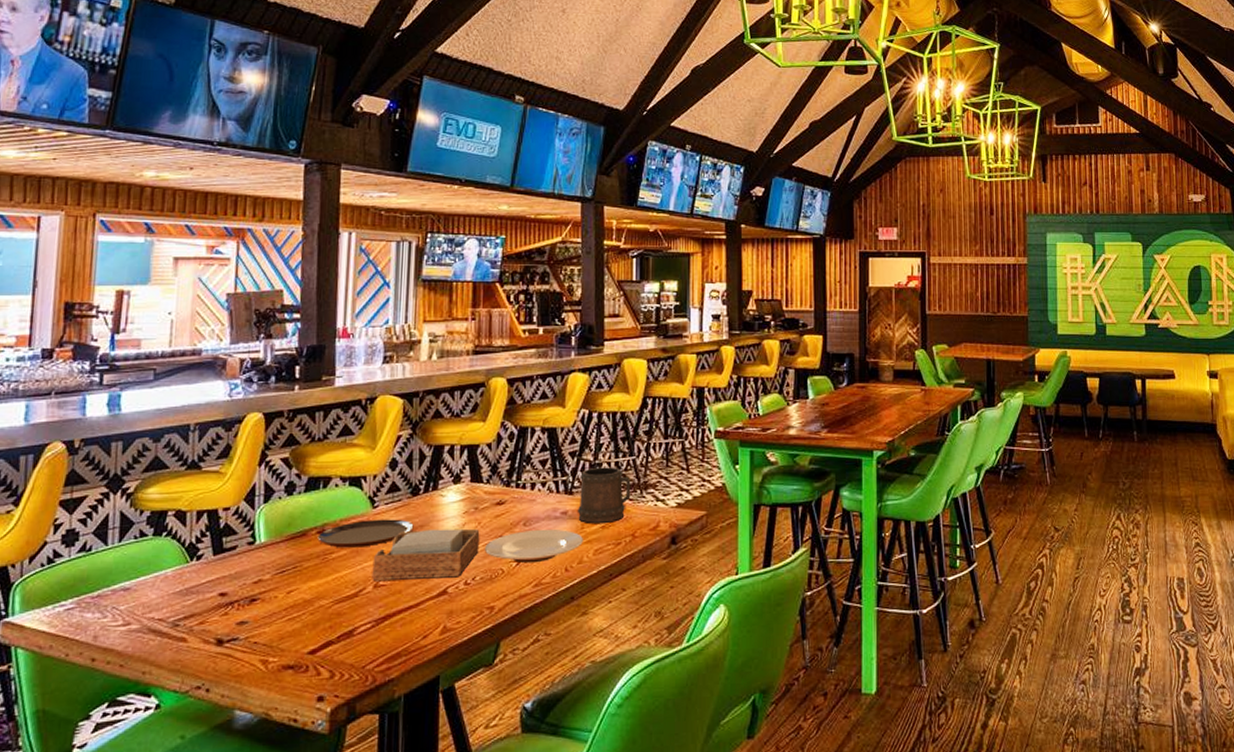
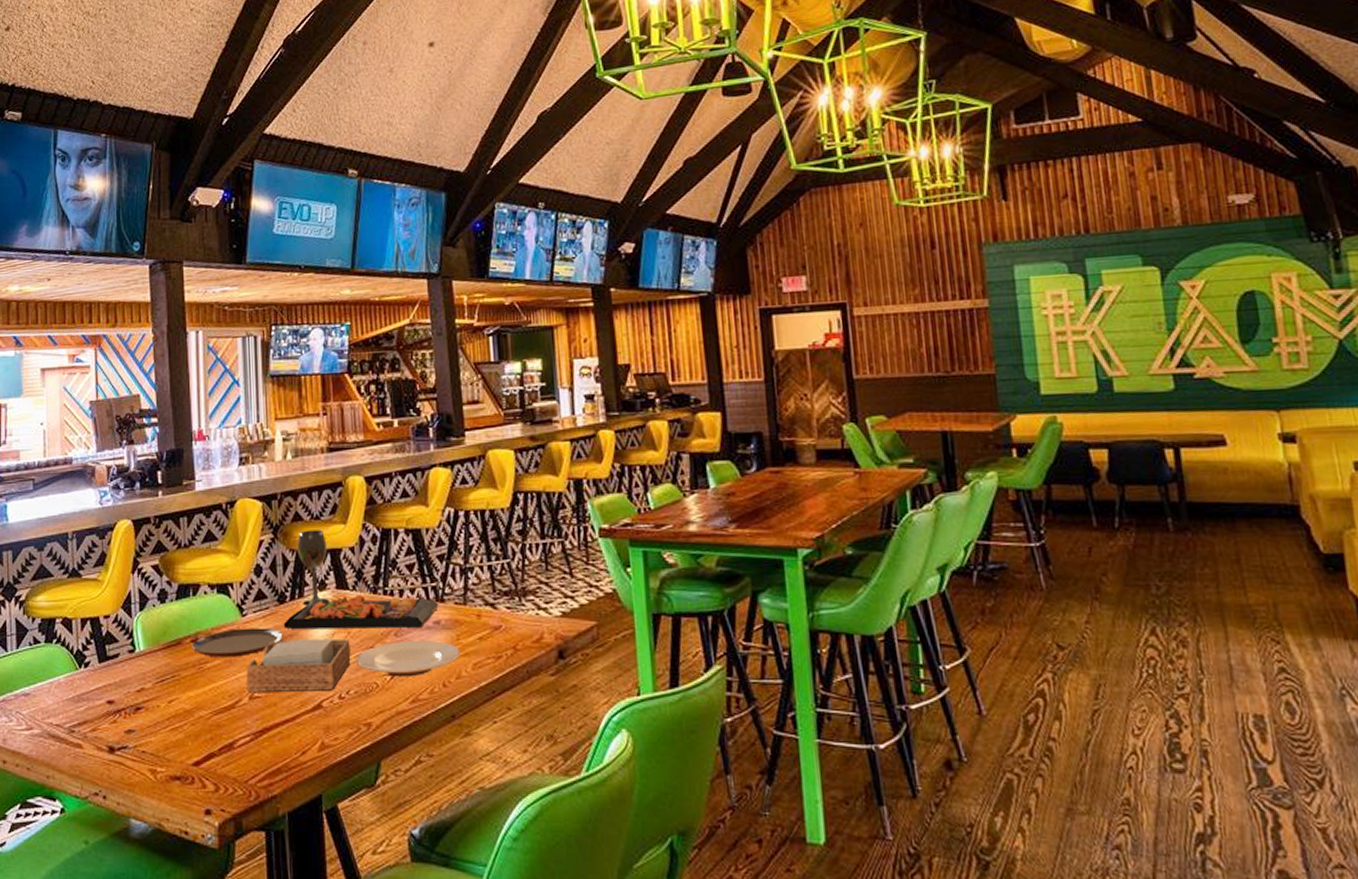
food platter: none [414,488,567,520] -> present [283,595,439,629]
wine glass: none [435,427,465,498] -> present [297,530,329,605]
beer mug: present [577,467,631,525] -> none [450,571,509,636]

